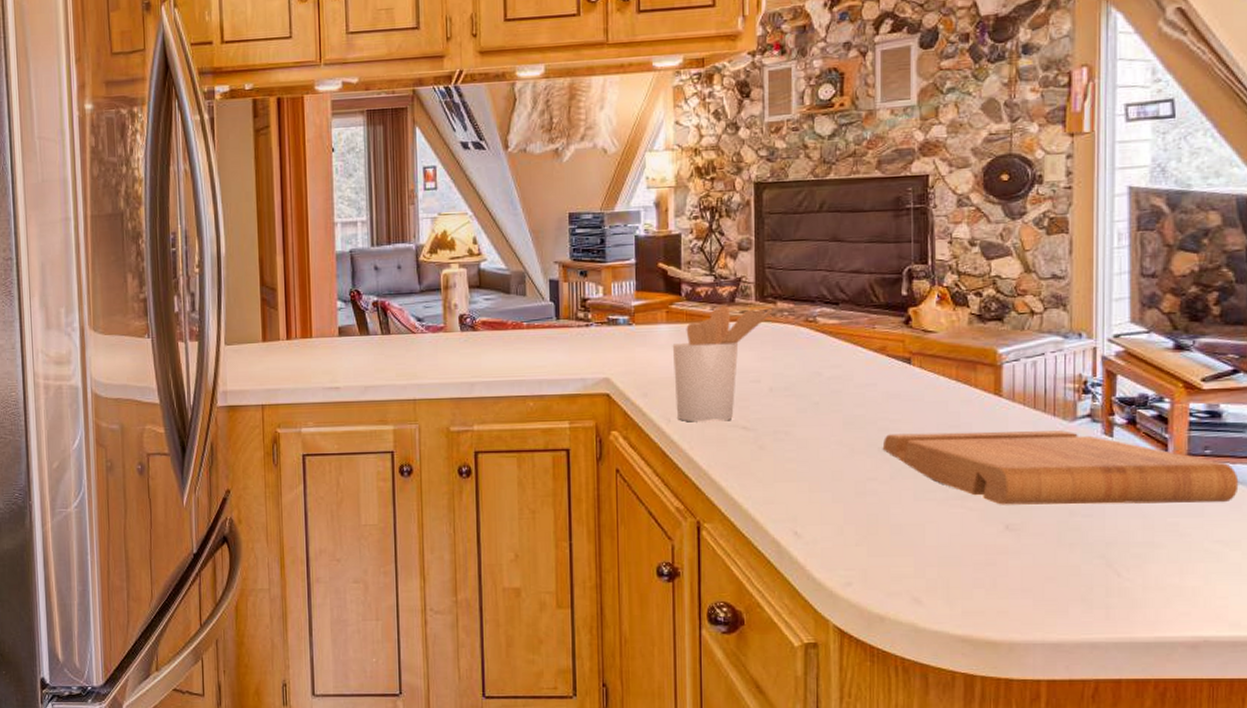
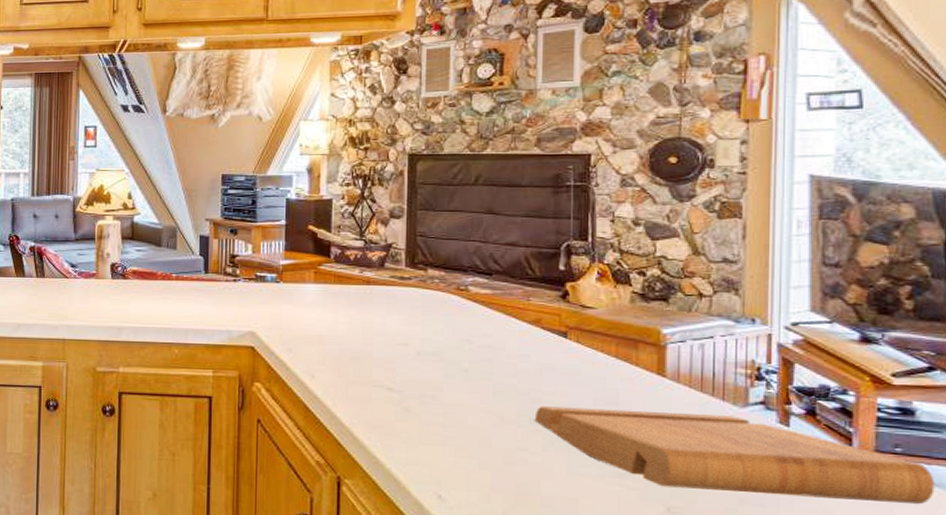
utensil holder: present [672,306,774,422] -> none [319,270,425,381]

